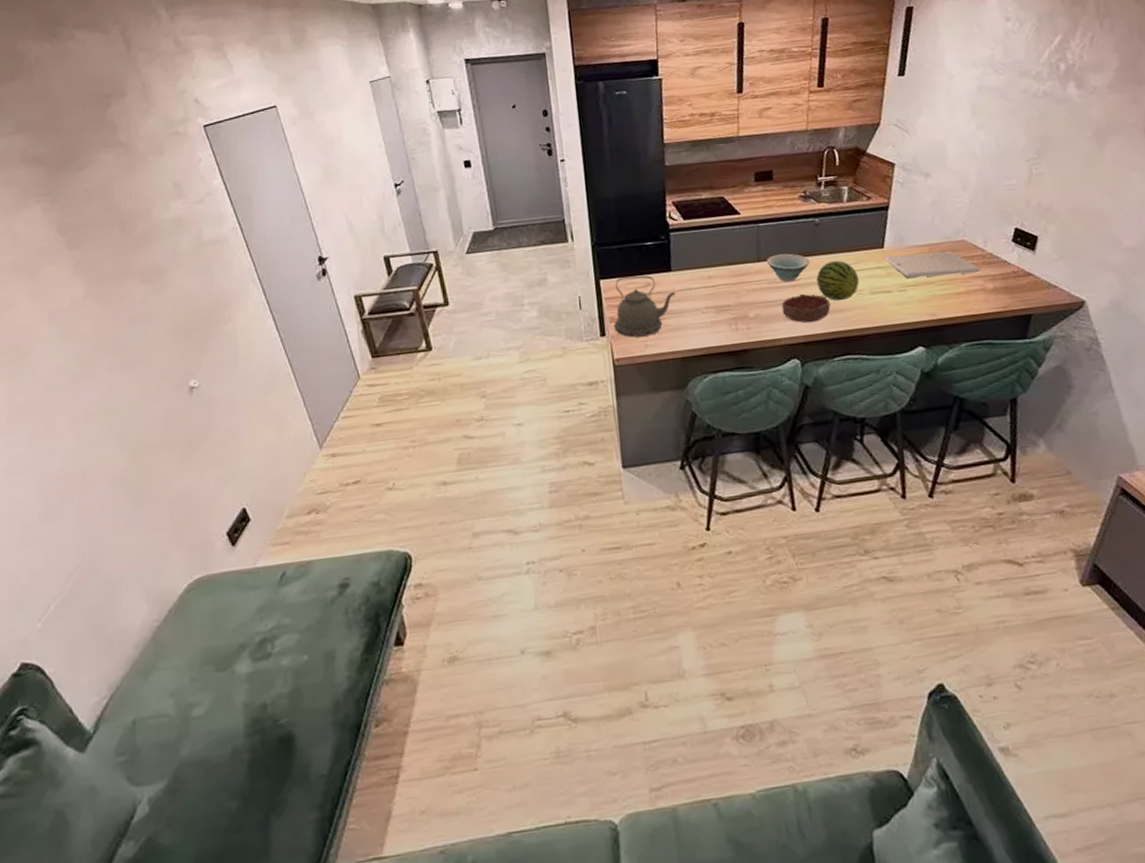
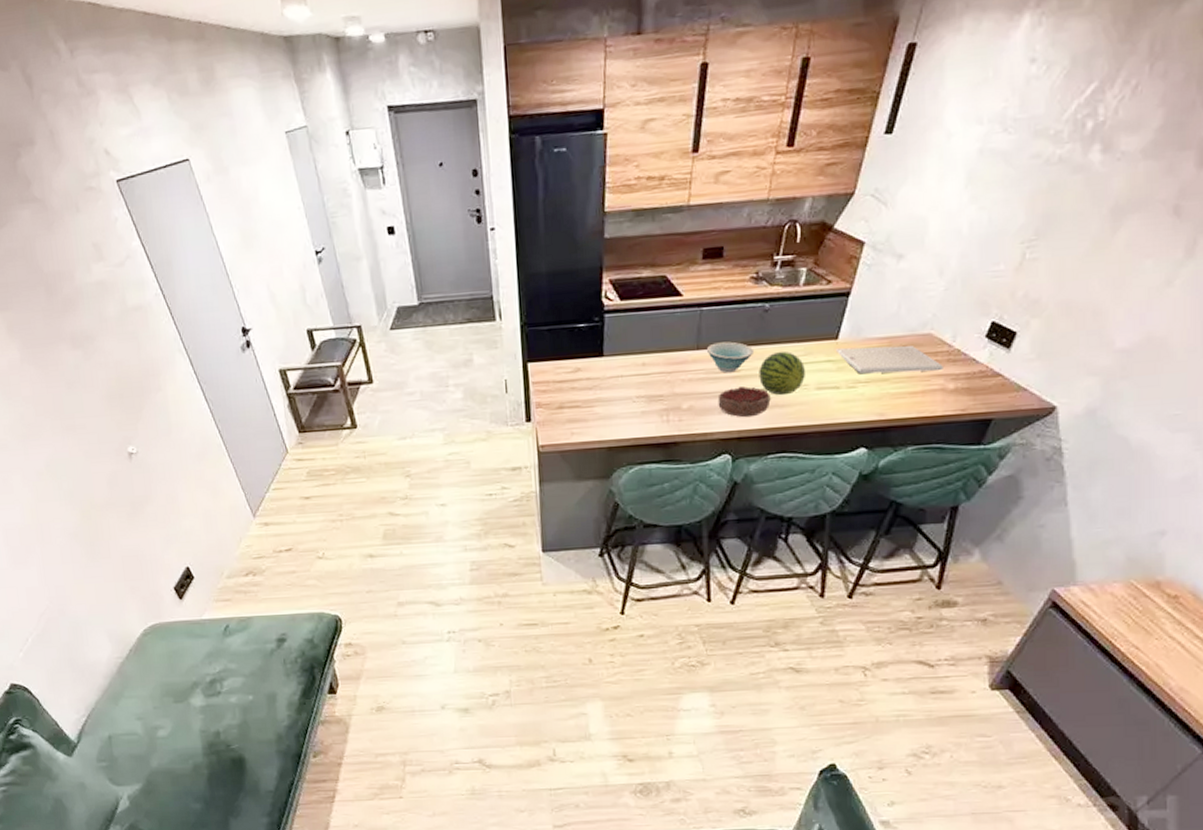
kettle: present [614,275,676,338] -> none [540,359,606,425]

